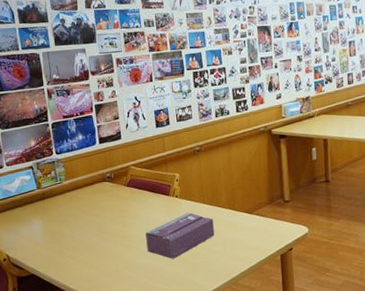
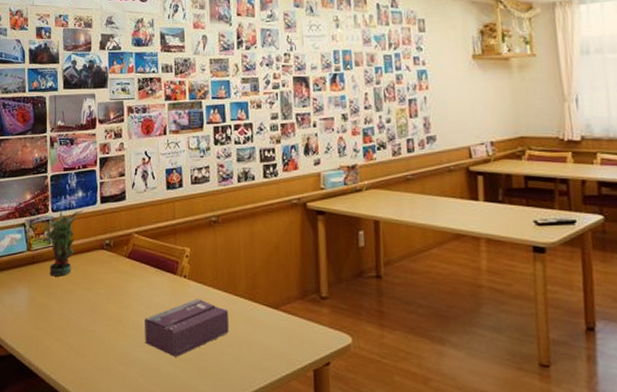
potted plant: none [52,150,85,208] -> present [46,209,84,277]

